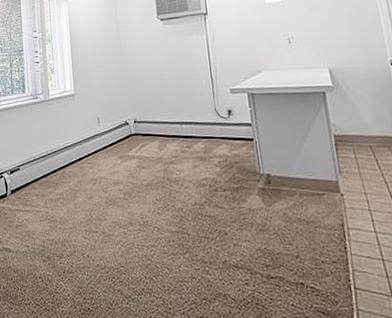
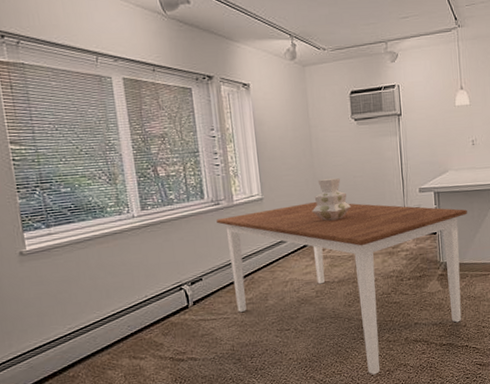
dining table: none [35,99,293,301] -> present [217,201,467,375]
vase: none [120,76,159,119] -> present [311,178,351,221]

